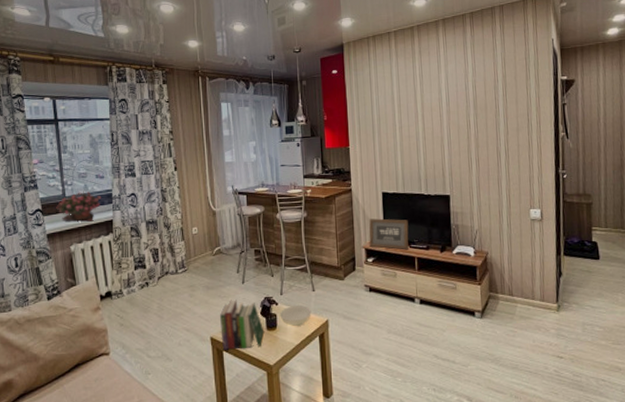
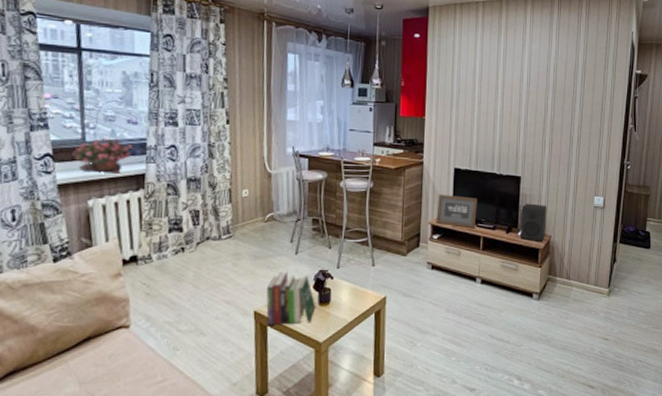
bowl: present [280,305,312,326] -> none [334,281,369,302]
speaker: none [453,221,482,259] -> present [520,203,547,241]

